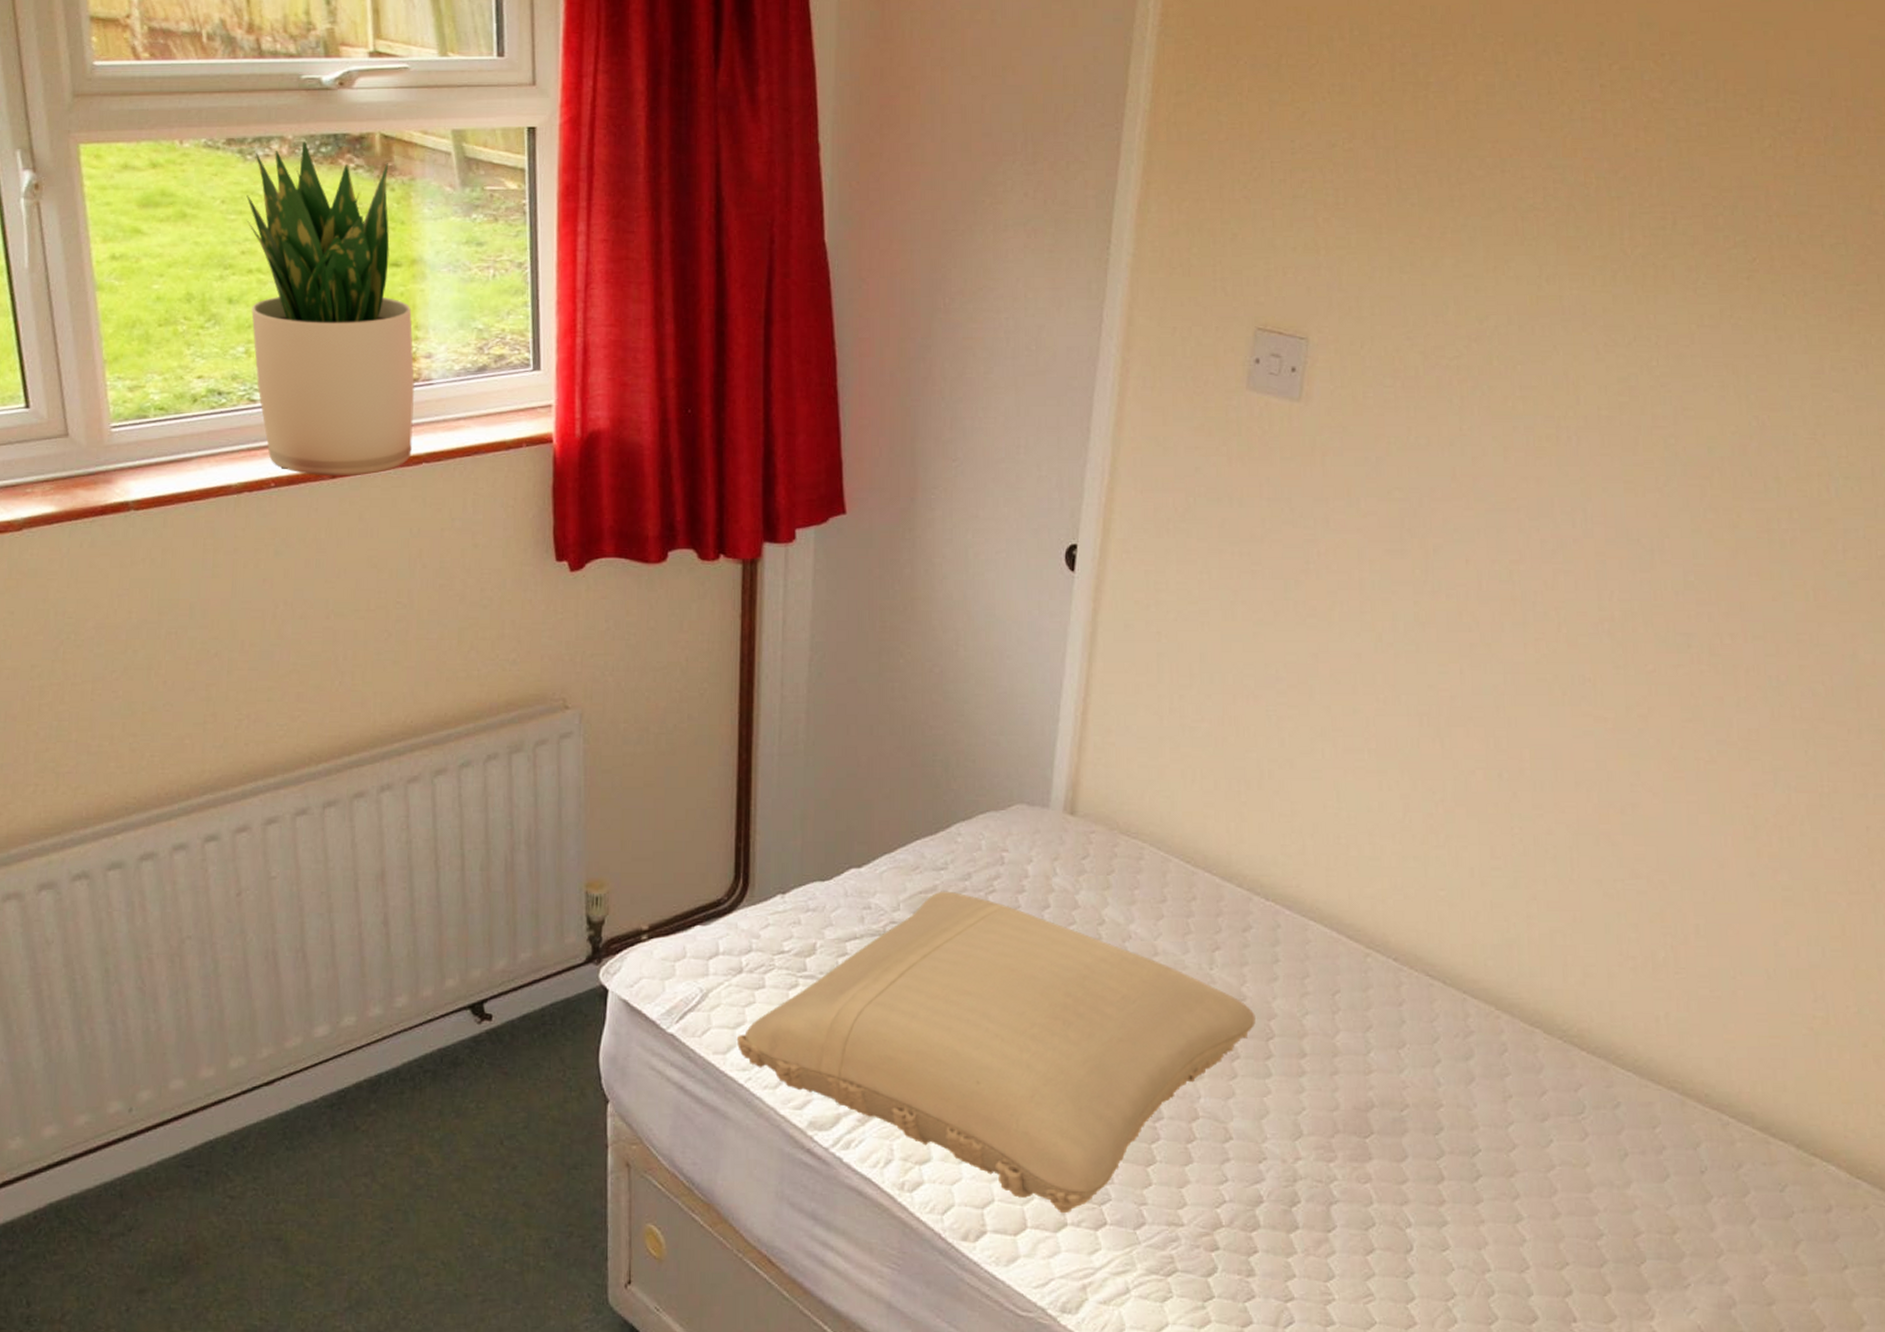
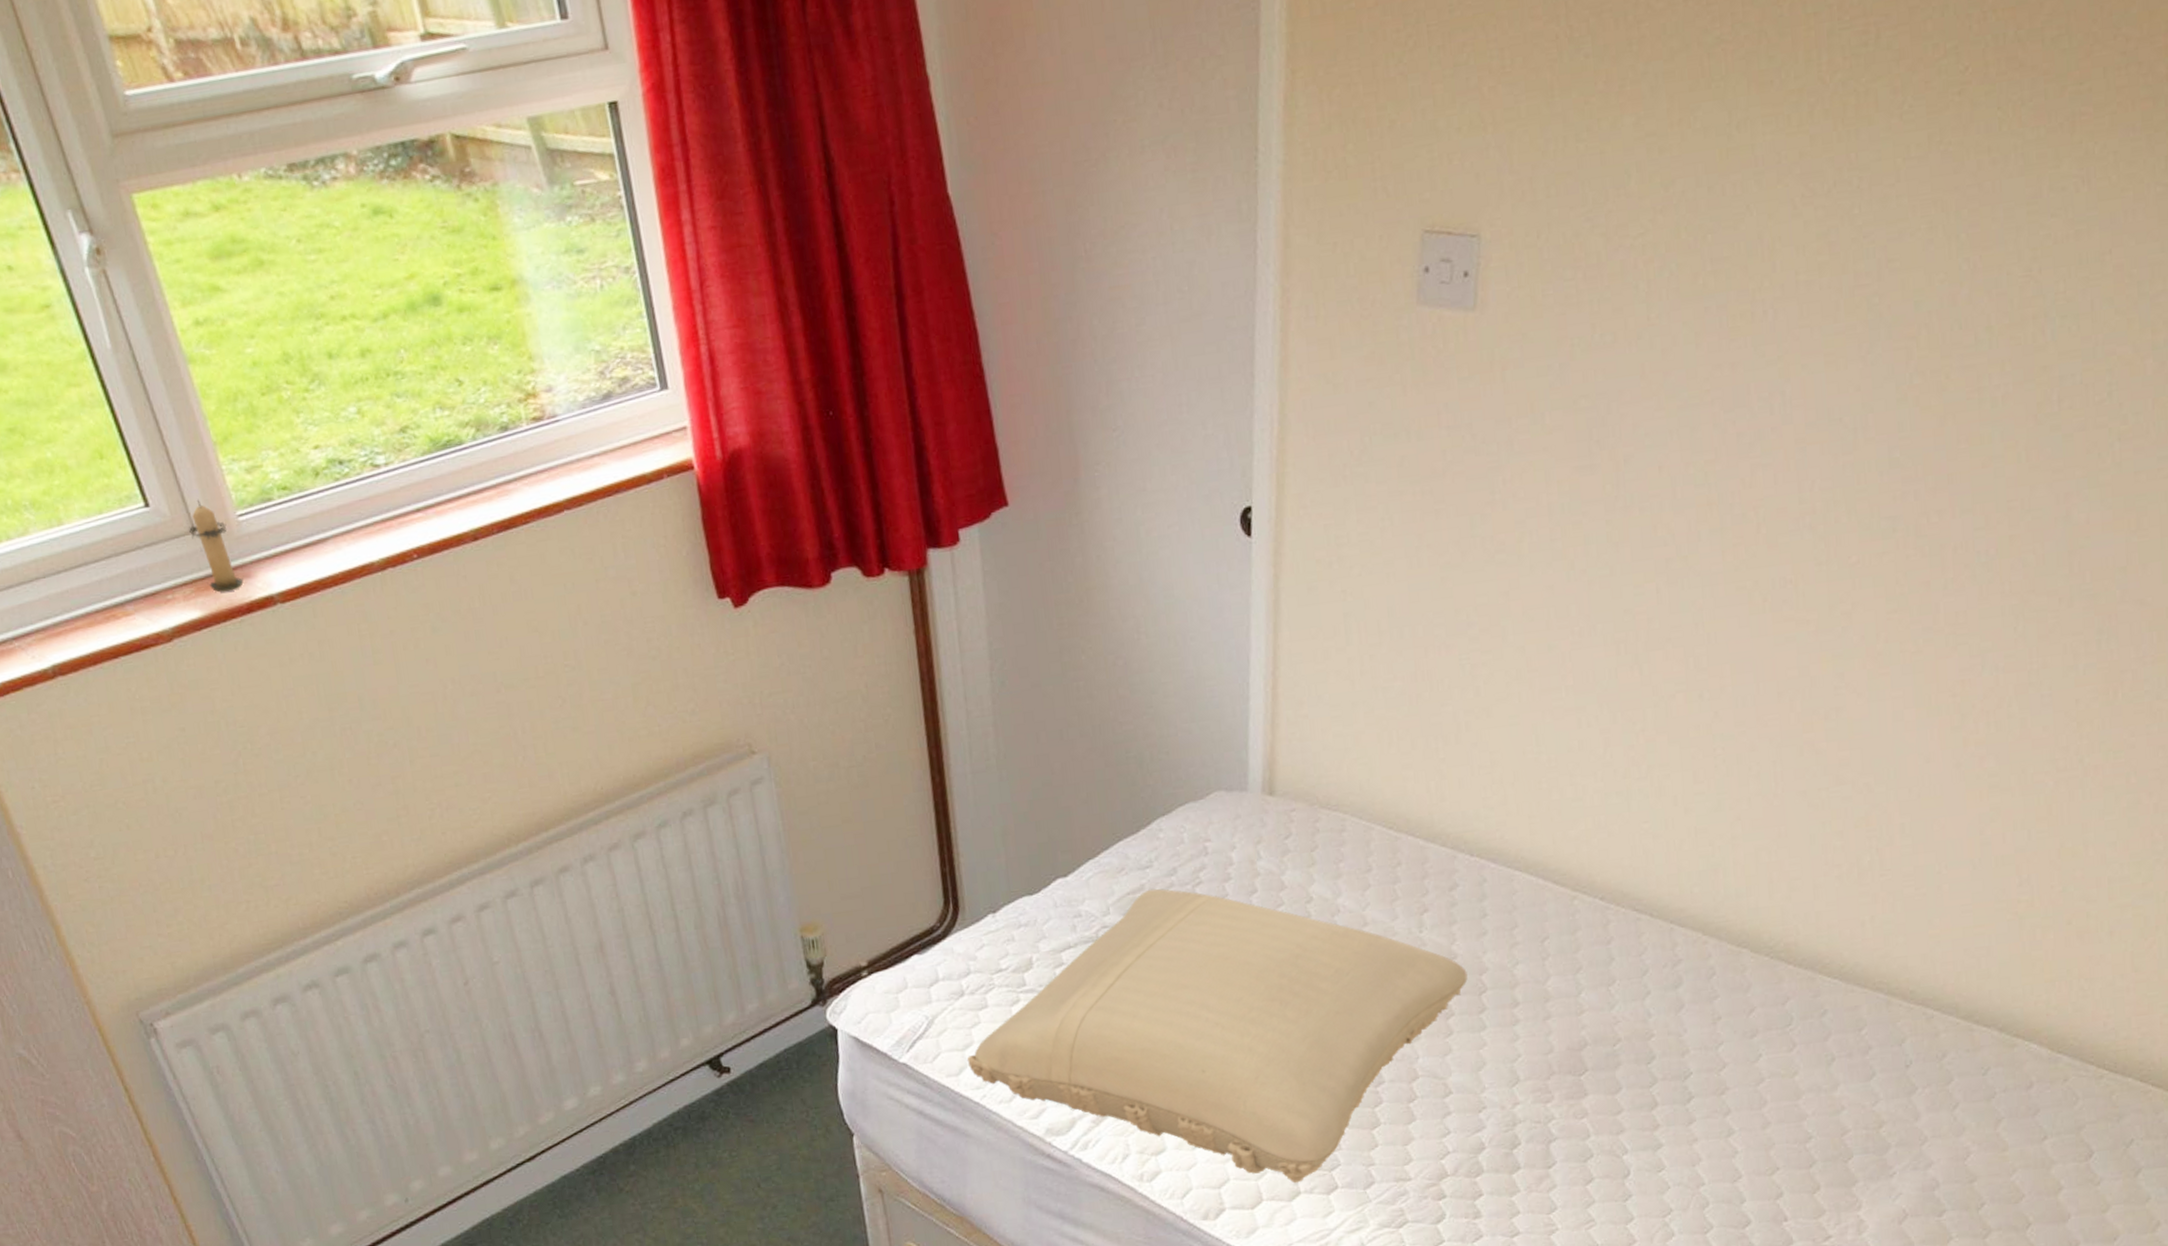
candle: none [61,407,103,493] -> present [188,499,244,593]
planter: present [246,141,415,476] -> none [321,155,551,540]

